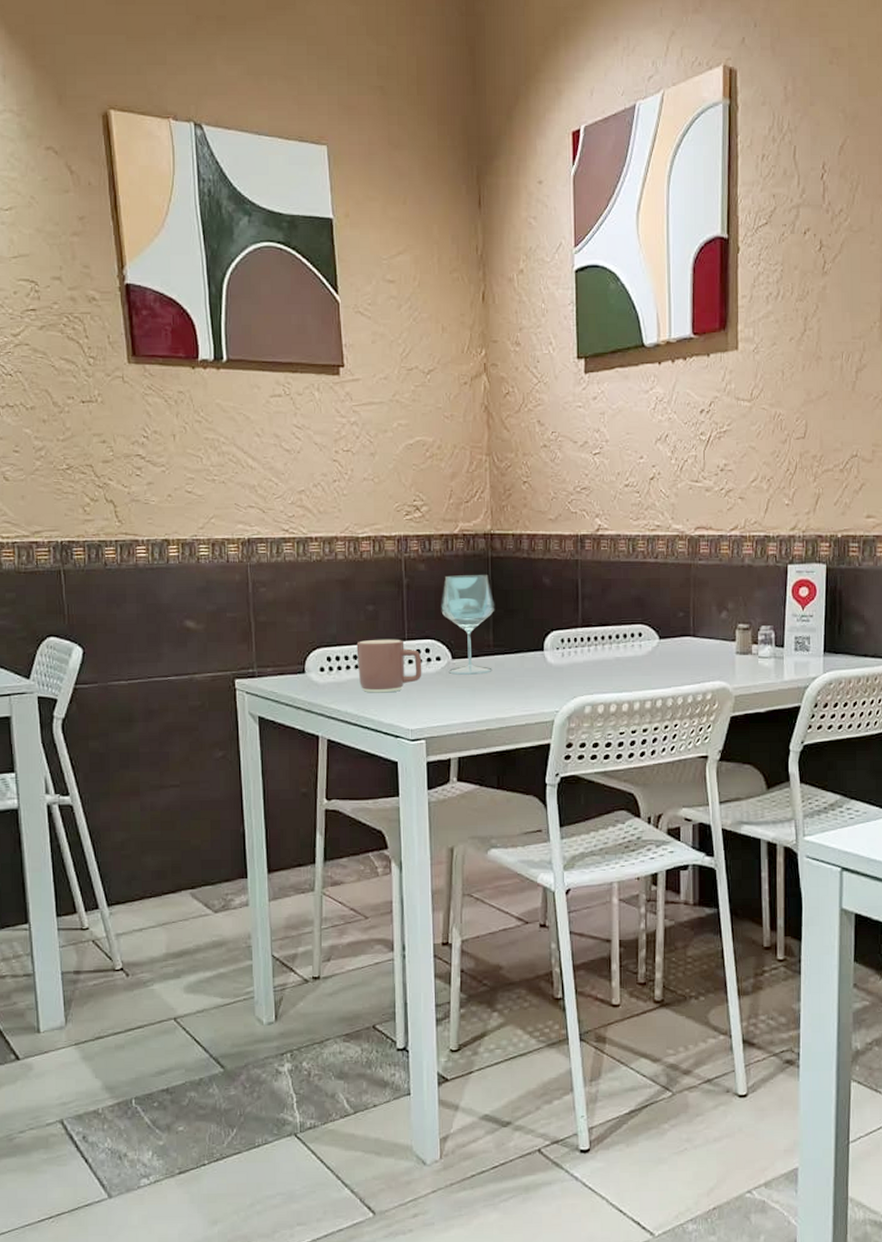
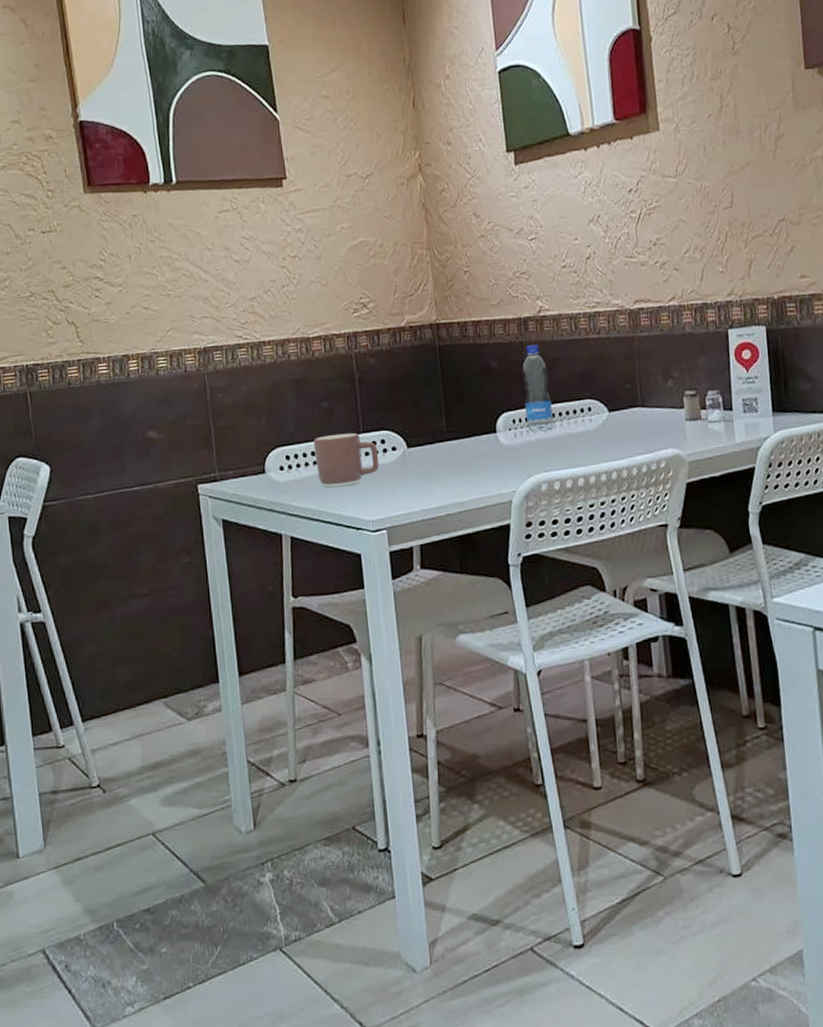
wine glass: present [440,575,495,675] -> none [392,363,448,464]
bottle: none [575,564,602,655] -> present [522,344,554,434]

